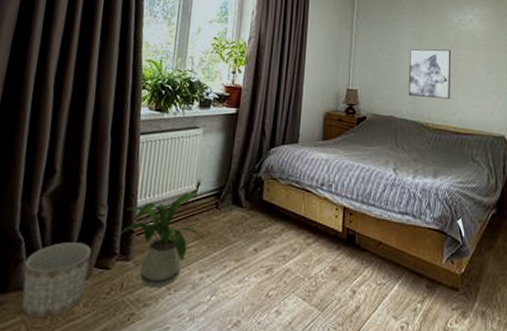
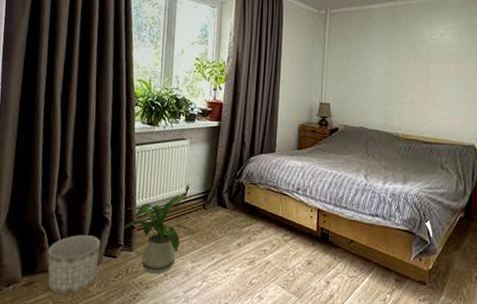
wall art: present [408,48,450,99] -> none [379,63,421,111]

